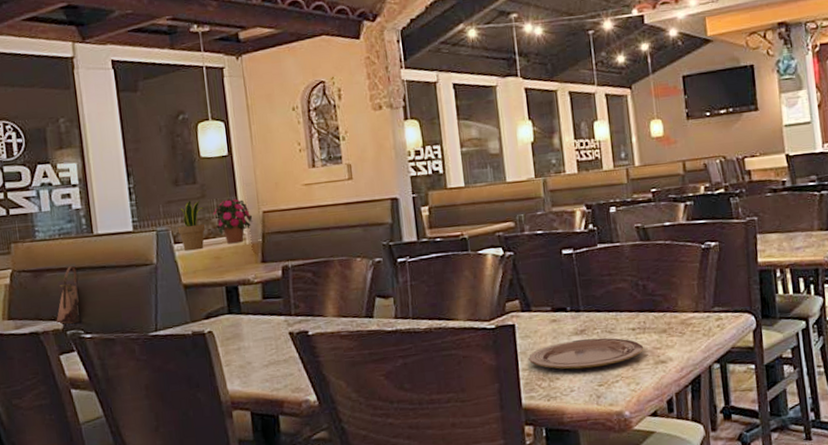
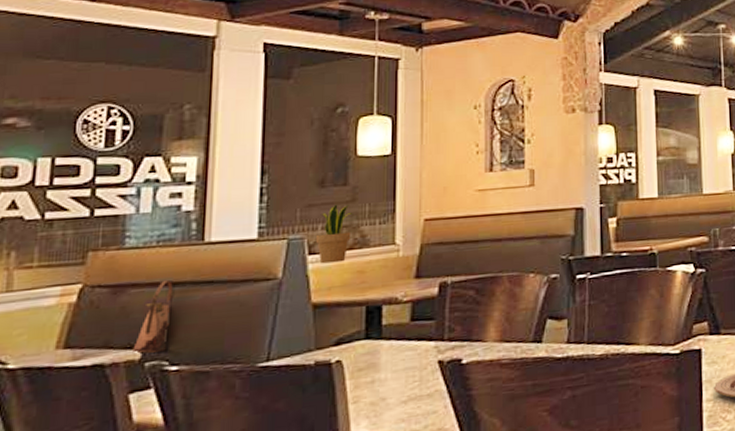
potted flower: present [213,198,253,244] -> none [363,203,412,256]

